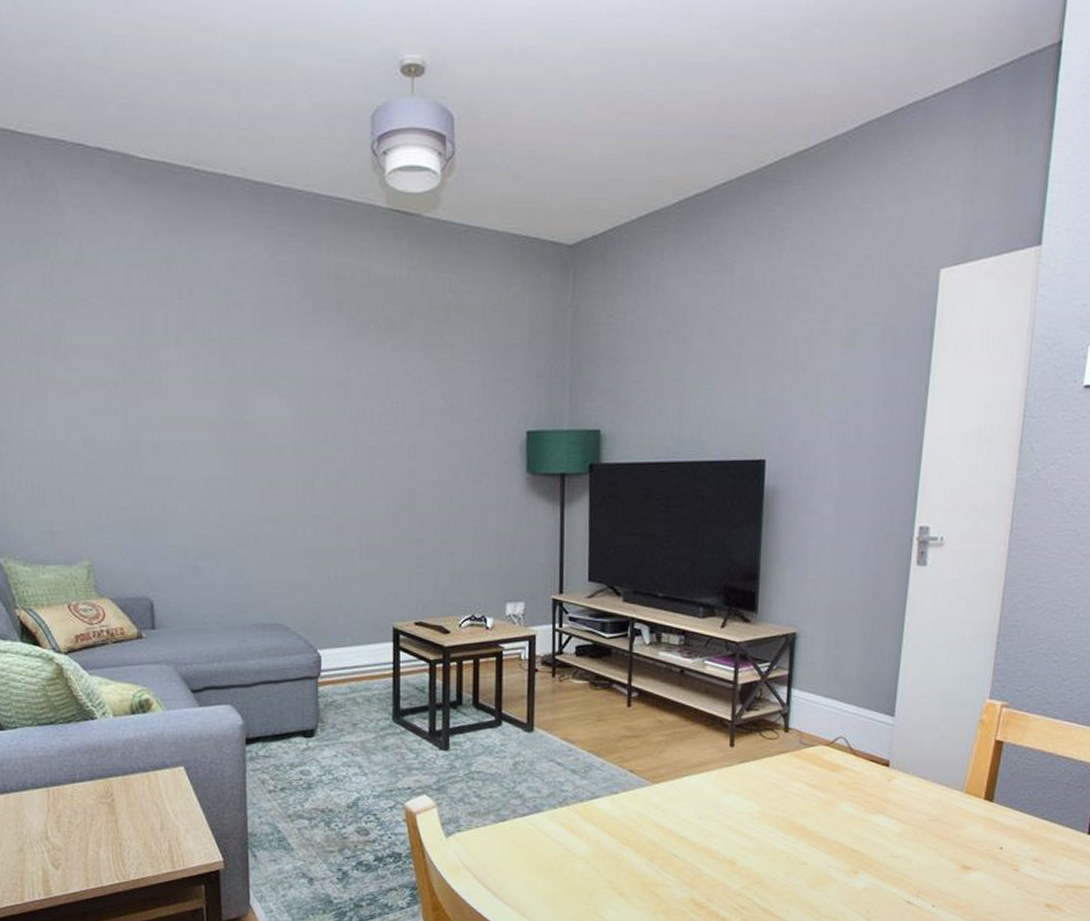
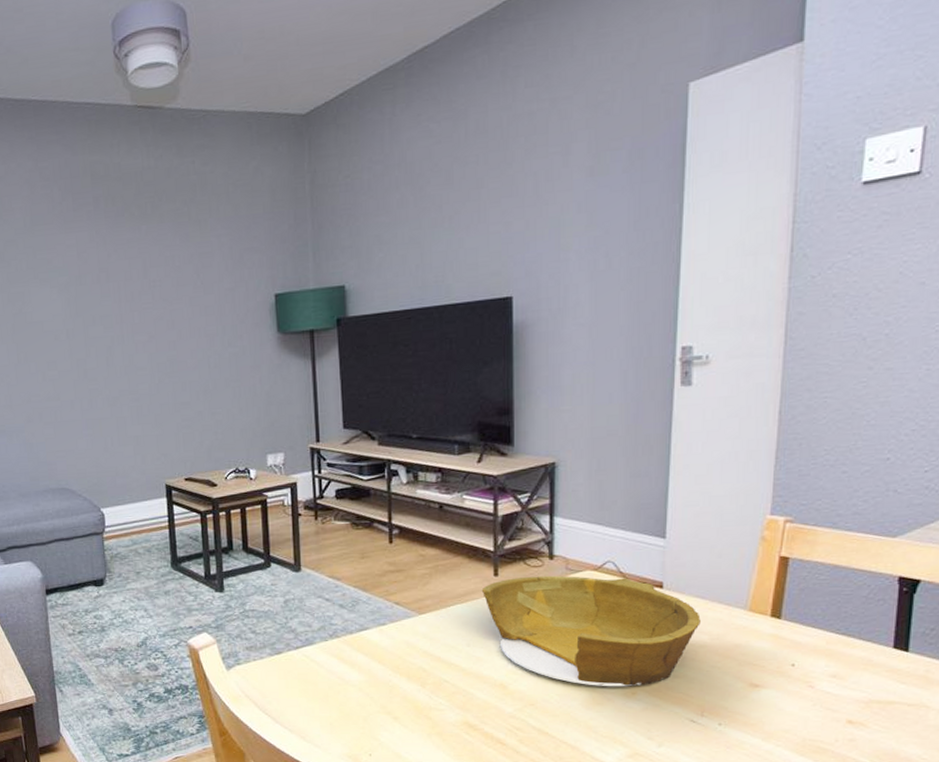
bowl: none [716,748,922,866] -> present [481,575,701,687]

